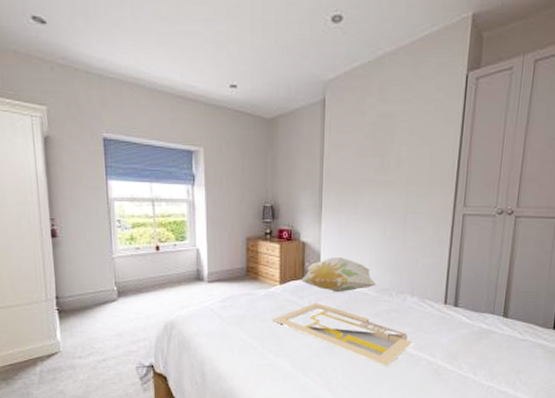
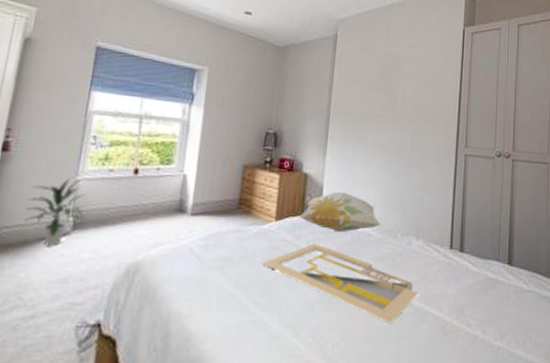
indoor plant: none [81,256,124,310] -> present [24,178,86,246]

